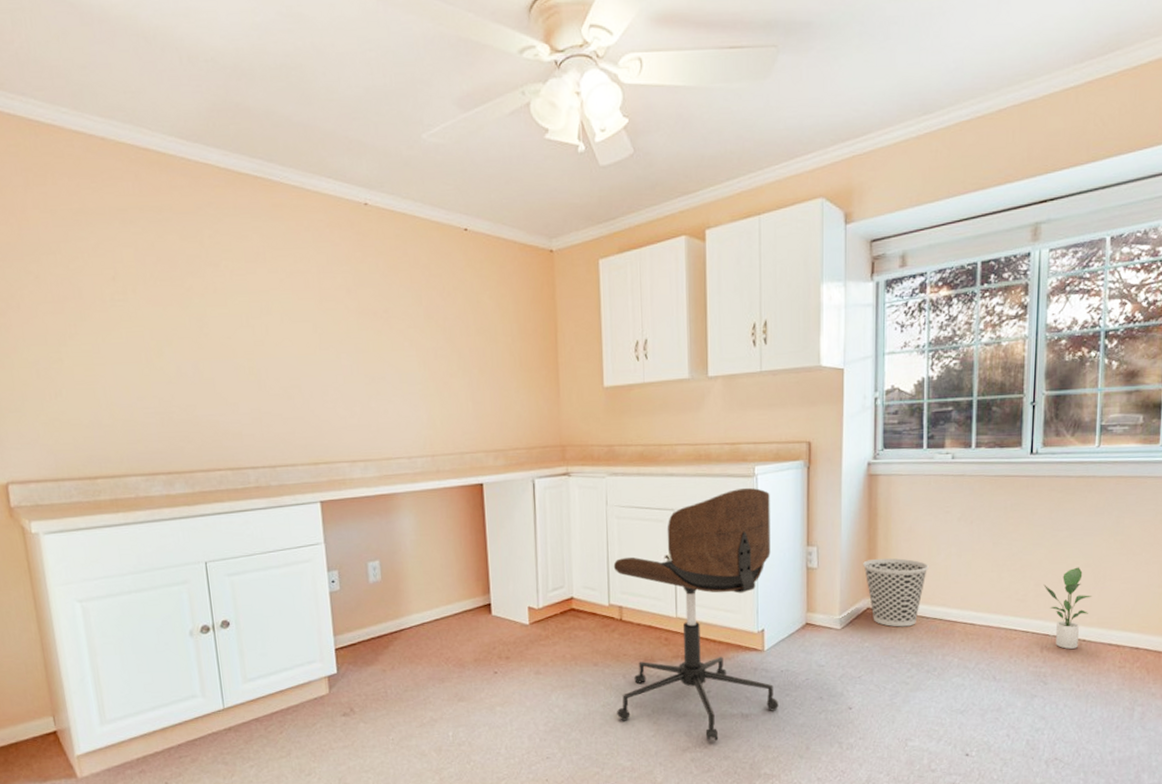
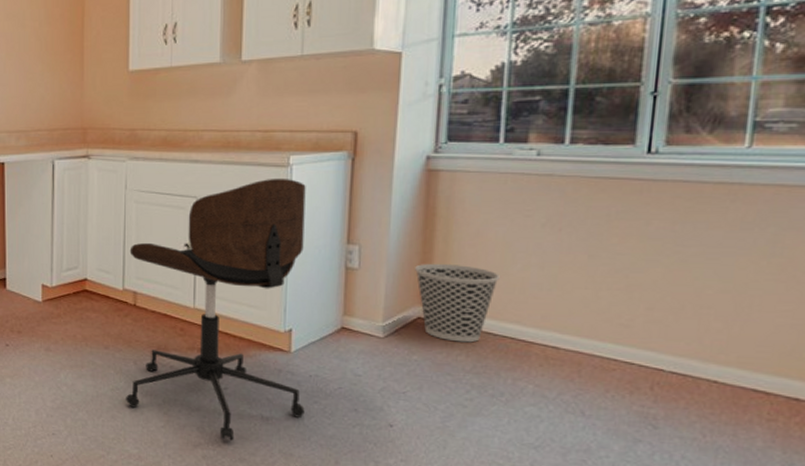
potted plant: present [1043,567,1092,649] -> none [658,292,730,390]

